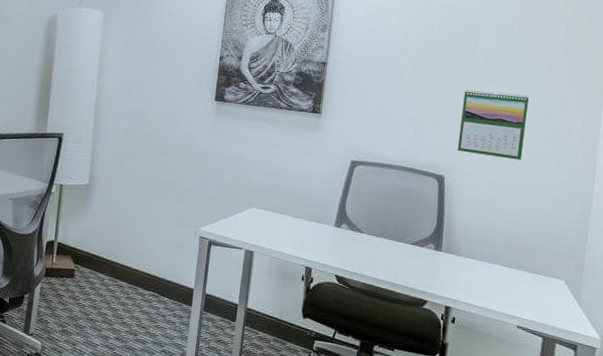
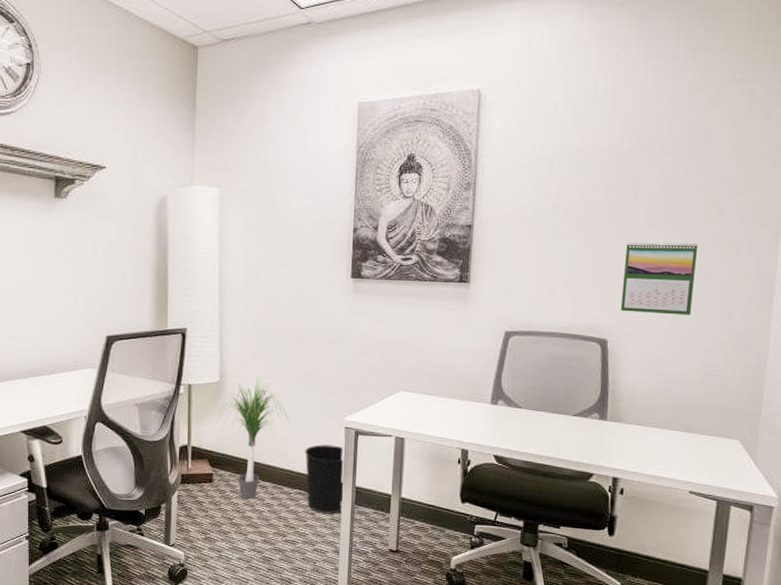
potted plant: none [80,181,150,297] -> present [214,375,290,500]
wastebasket: none [159,251,197,318] -> present [305,444,344,514]

